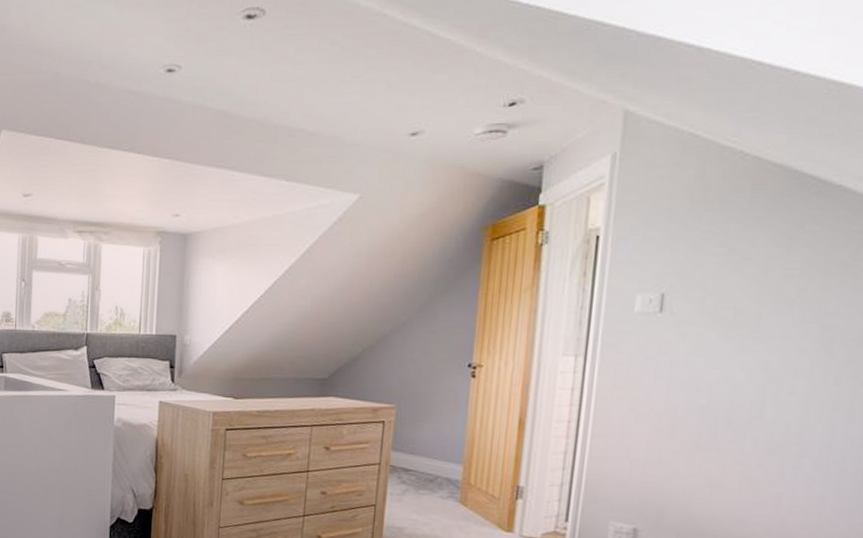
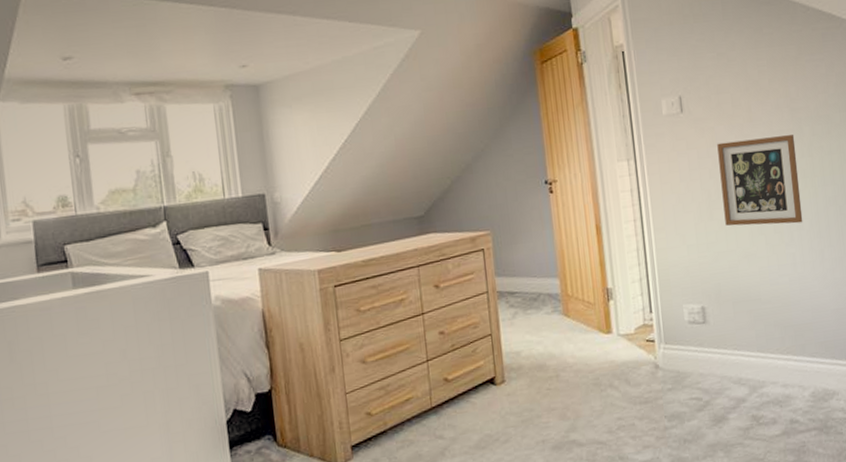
picture frame: none [689,352,819,461] -> present [717,135,803,226]

